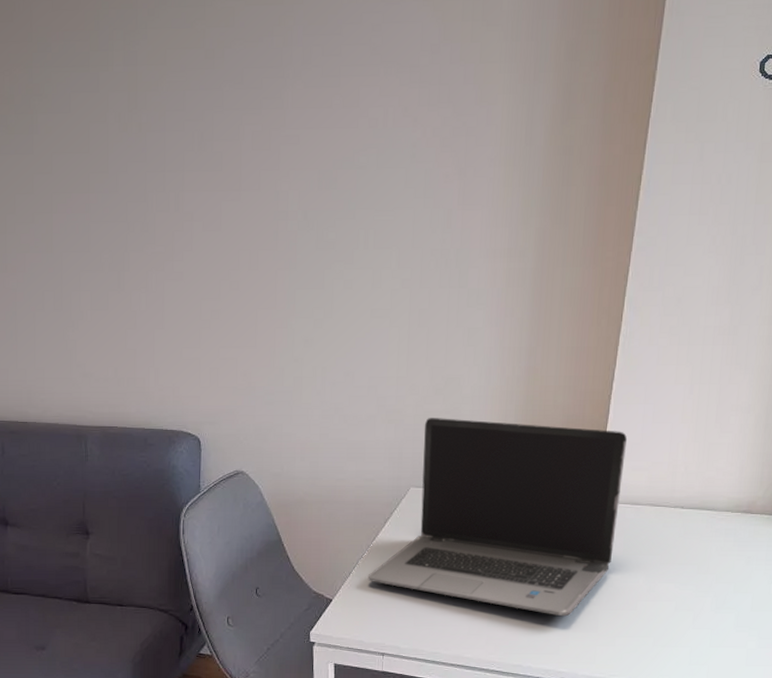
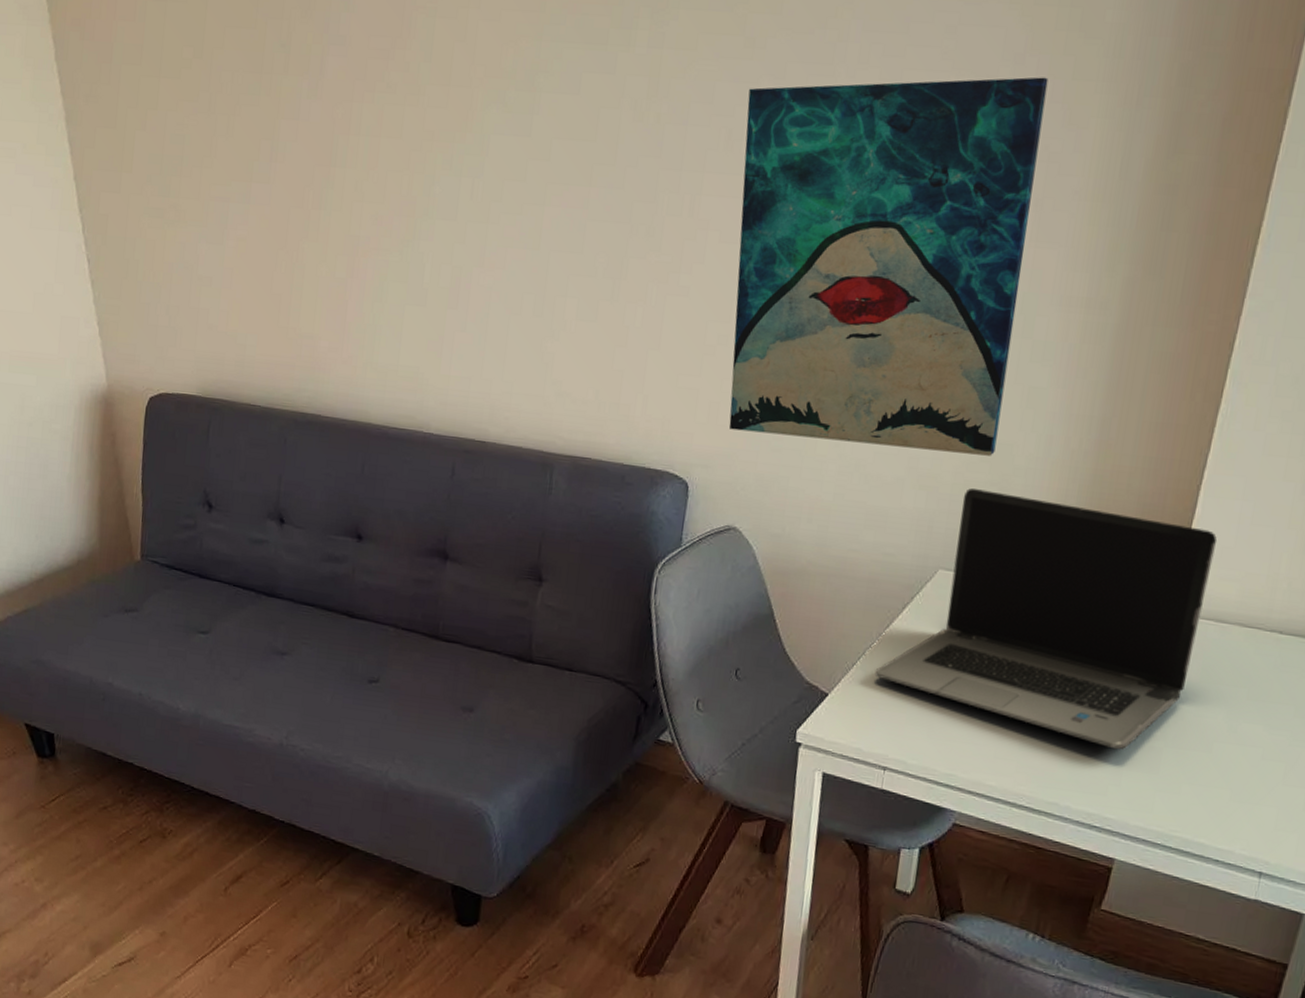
wall art: none [214,63,461,390] -> present [729,77,1049,456]

